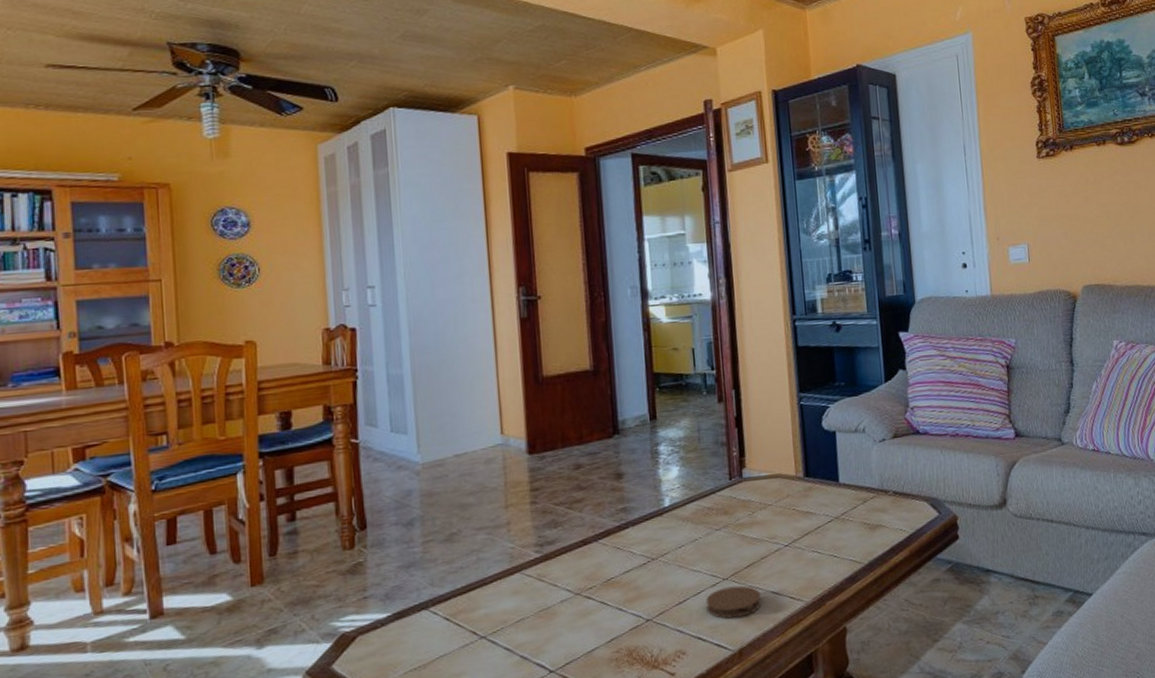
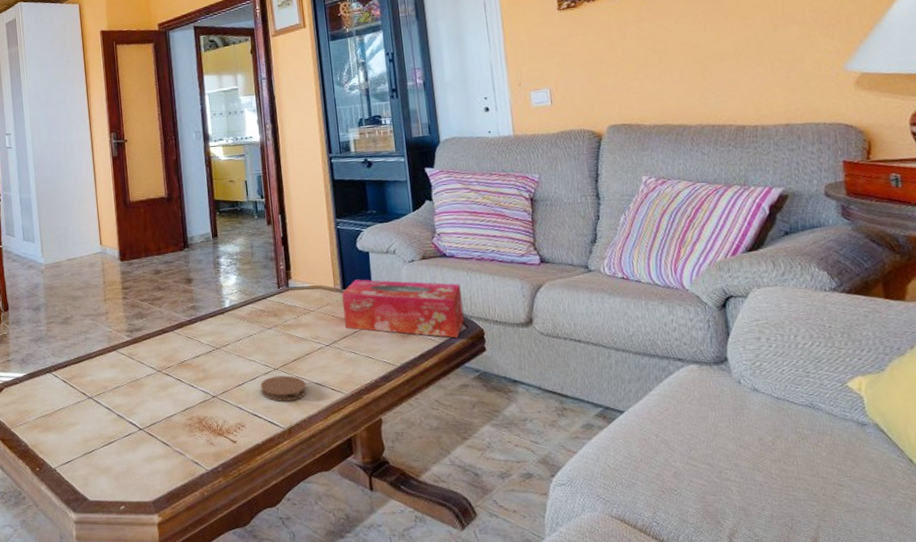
tissue box: none [804,464,937,527] -> present [342,279,465,338]

